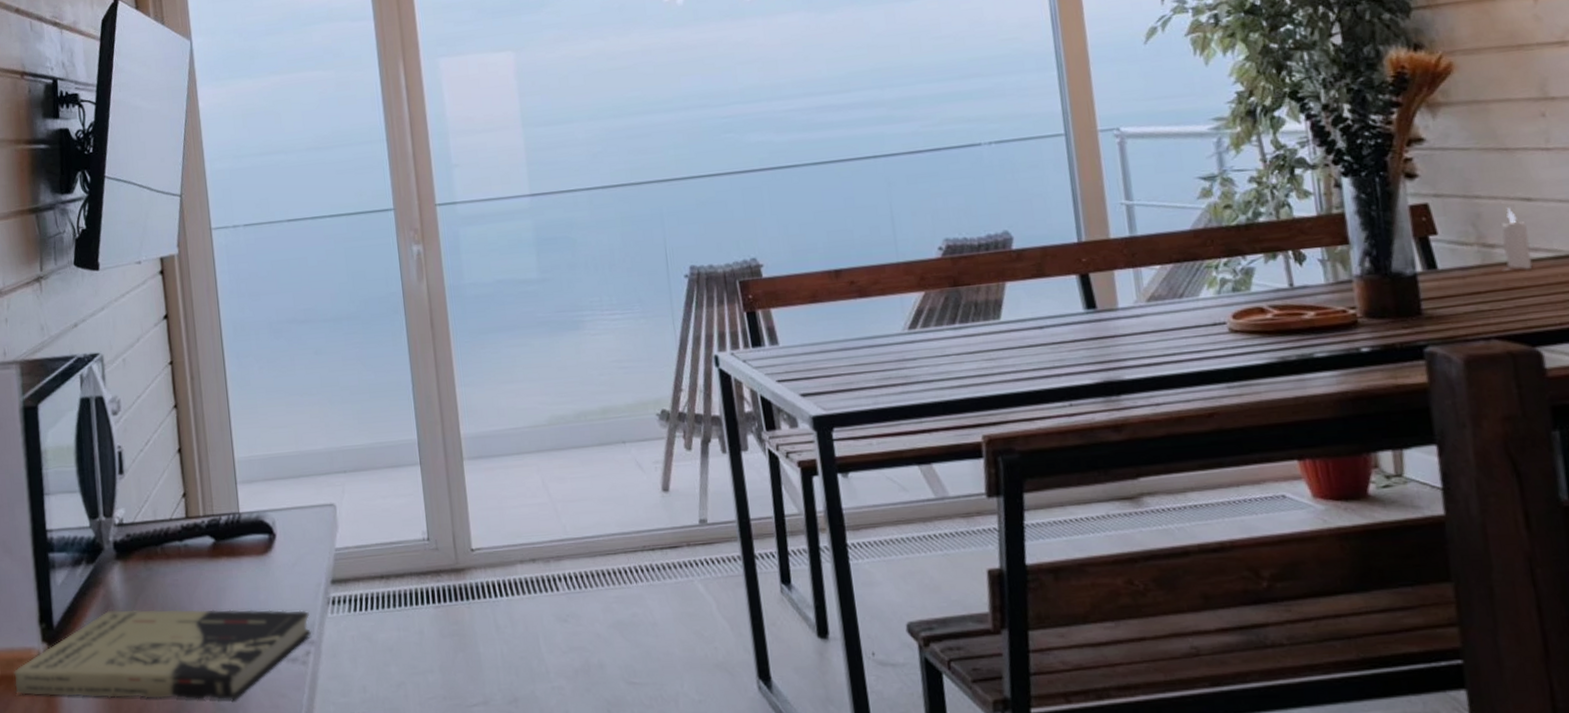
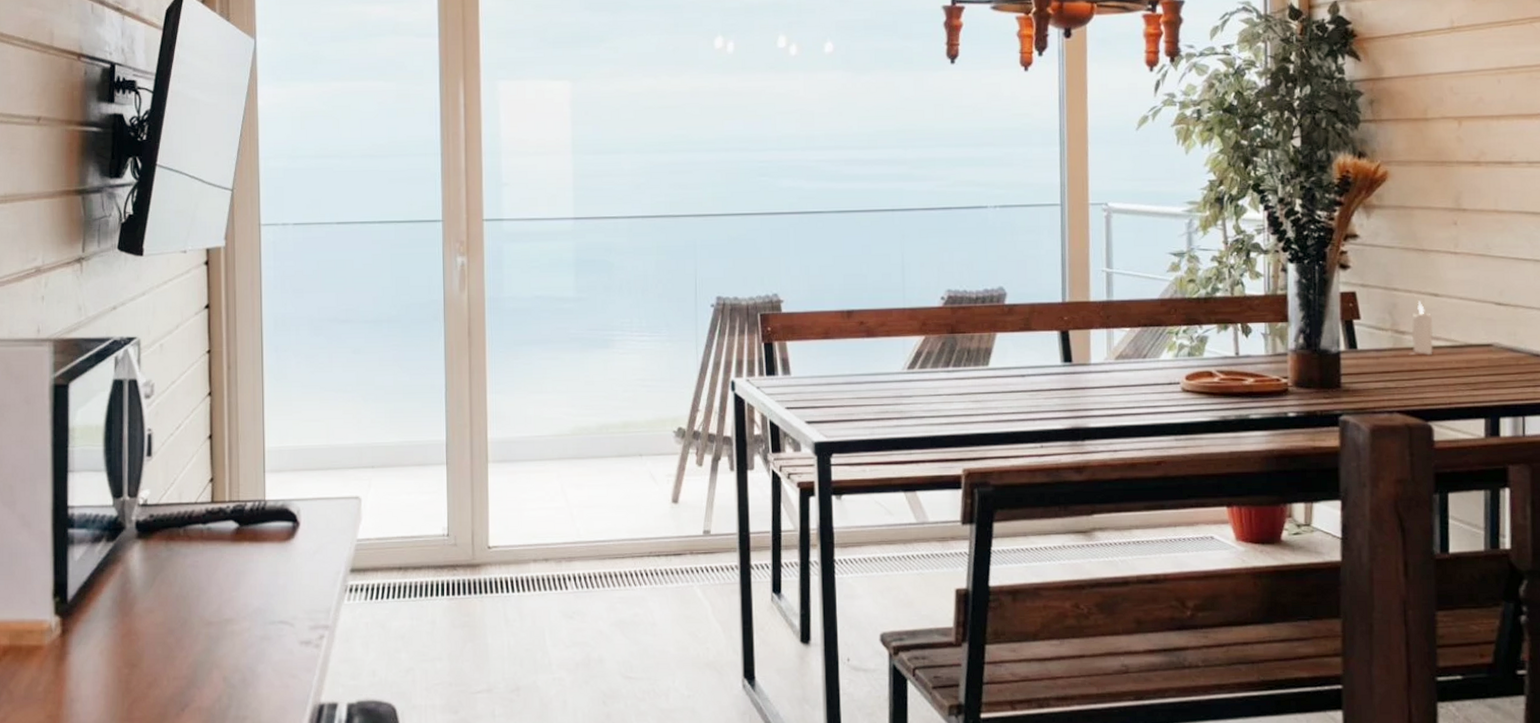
book: present [14,609,312,700] -> none [22,587,327,679]

